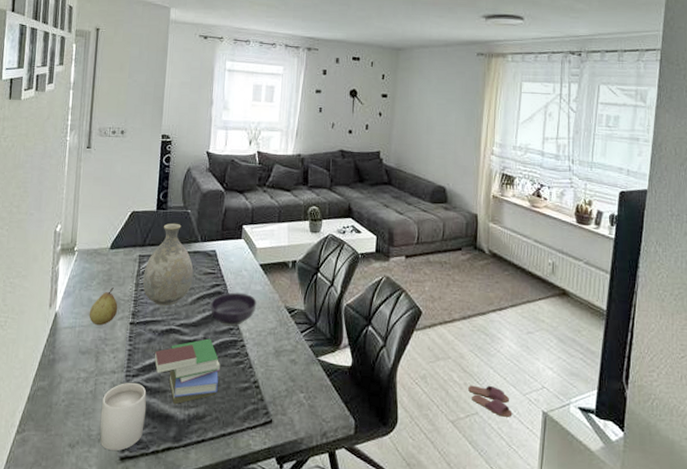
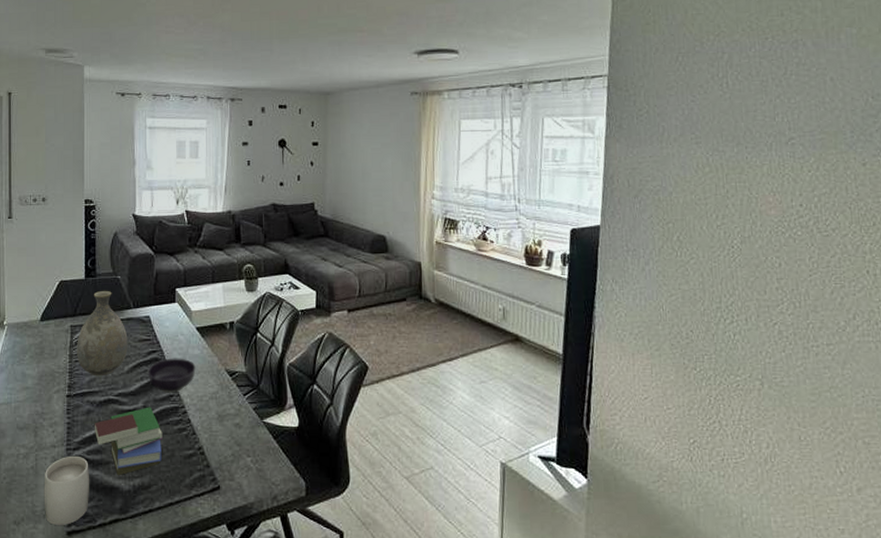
fruit: present [89,288,118,326] -> none [24,360,53,400]
slippers: present [468,385,513,417] -> none [421,438,469,470]

